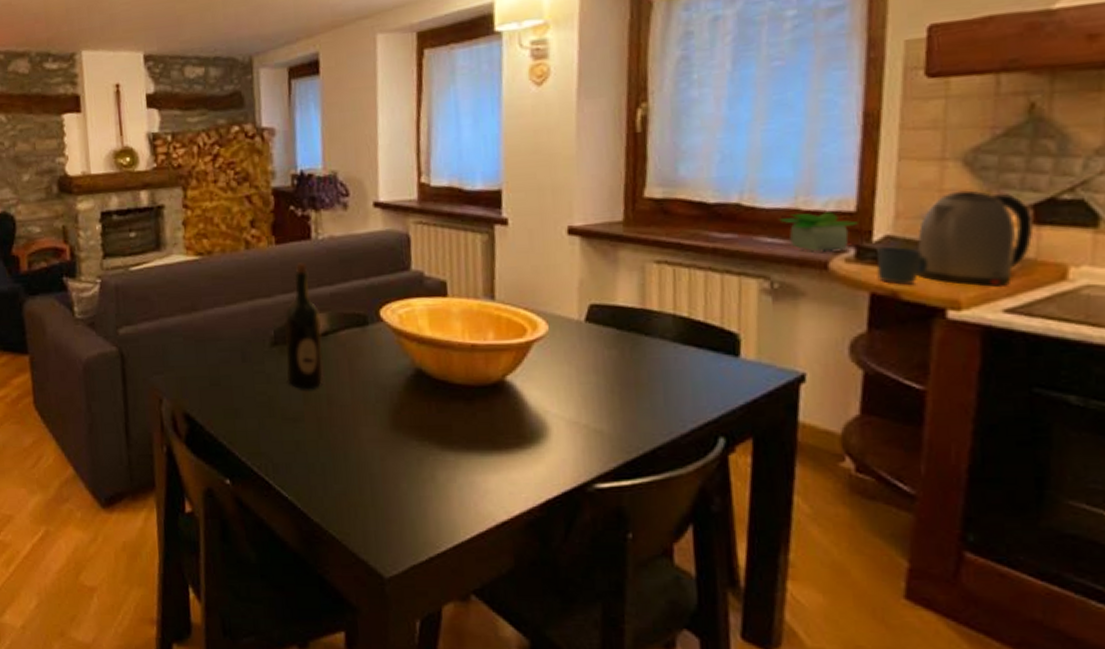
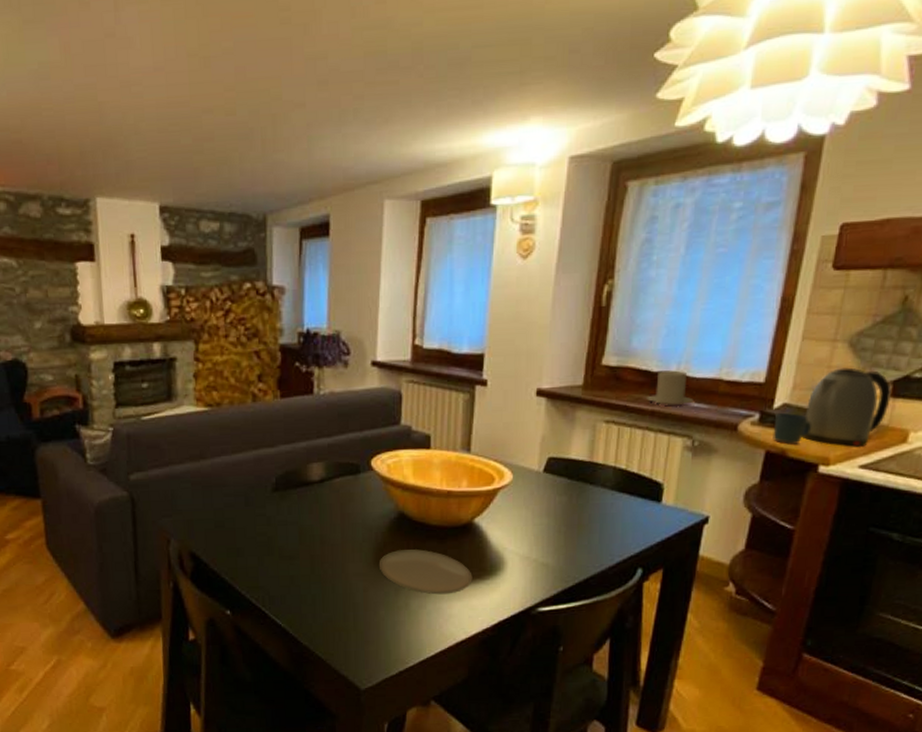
wine bottle: present [285,262,323,390] -> none [285,415,319,531]
plate: none [397,412,510,466] -> present [380,549,473,595]
candle: none [705,200,766,242] -> present [647,370,694,406]
potted plant: present [777,212,858,252] -> none [704,382,765,416]

